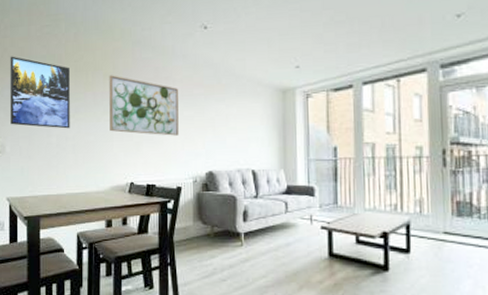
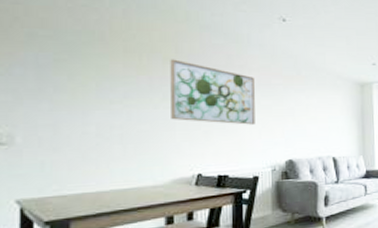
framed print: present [10,56,70,129] -> none [23,27,116,116]

